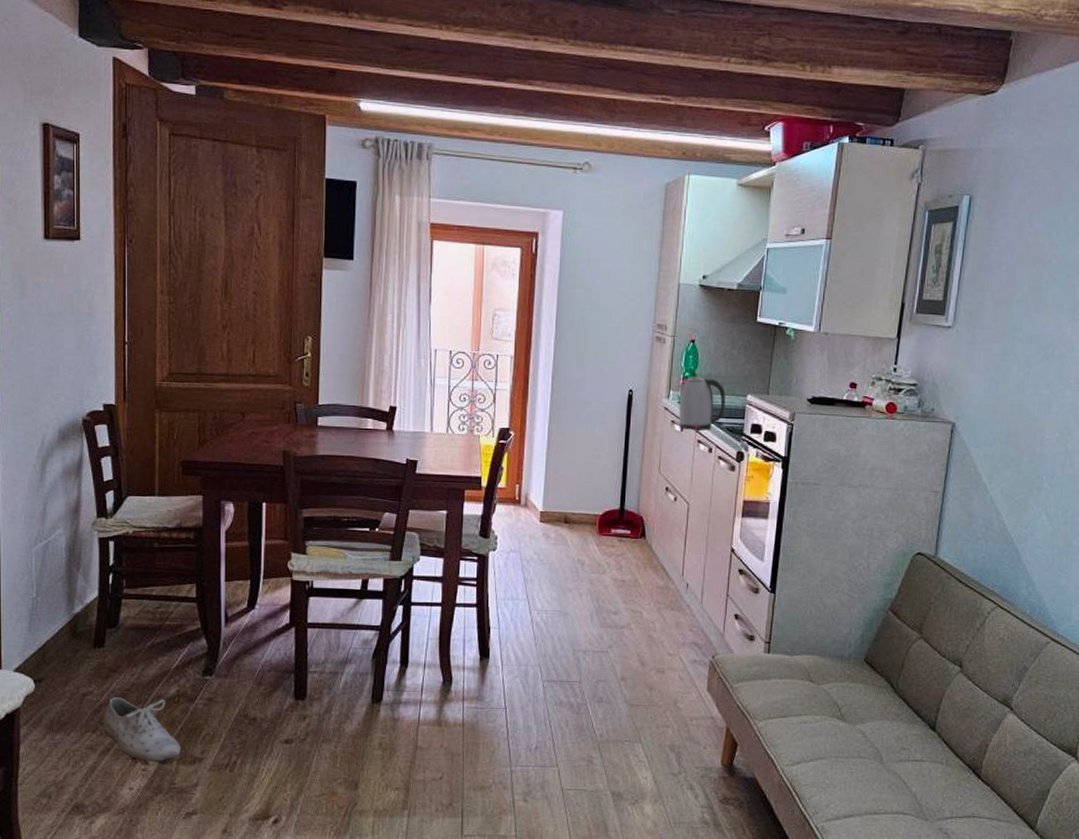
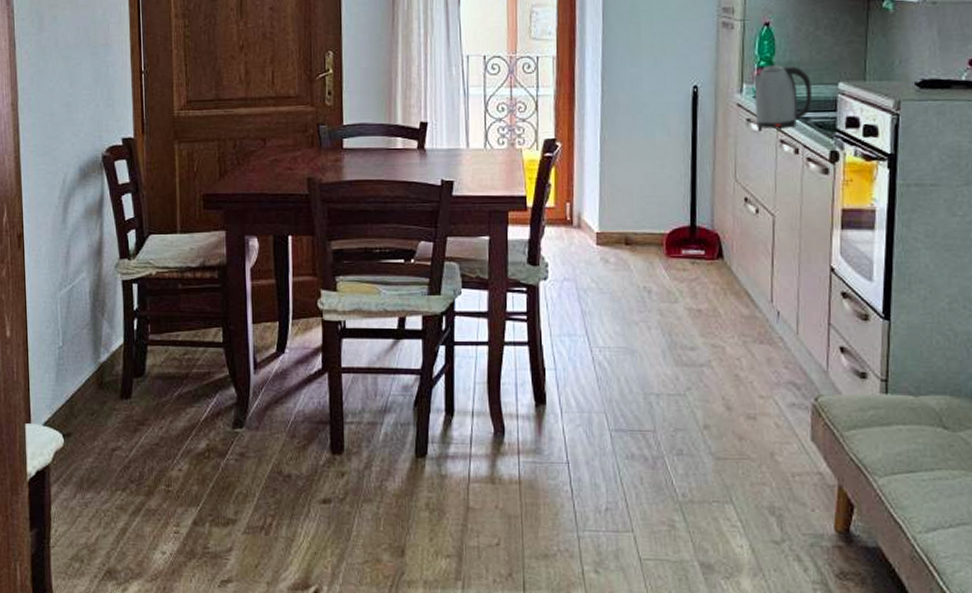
shoe: present [102,697,181,765] -> none [132,452,213,526]

